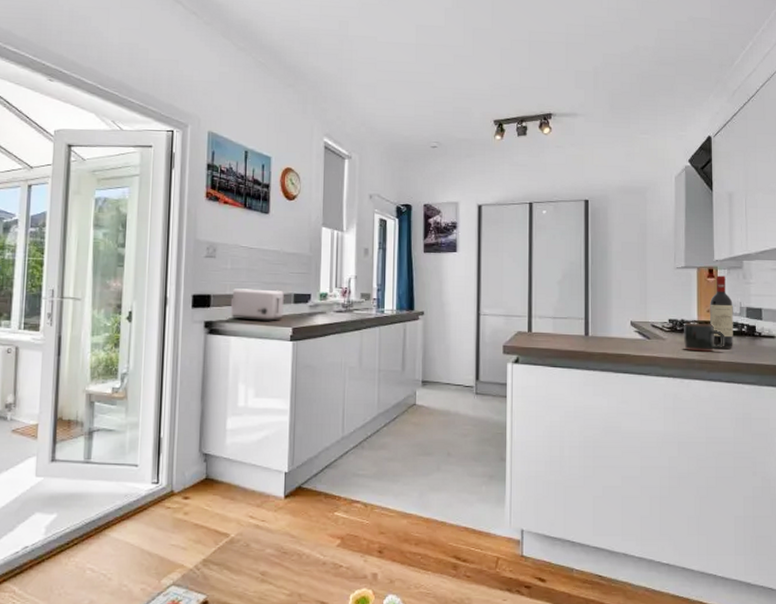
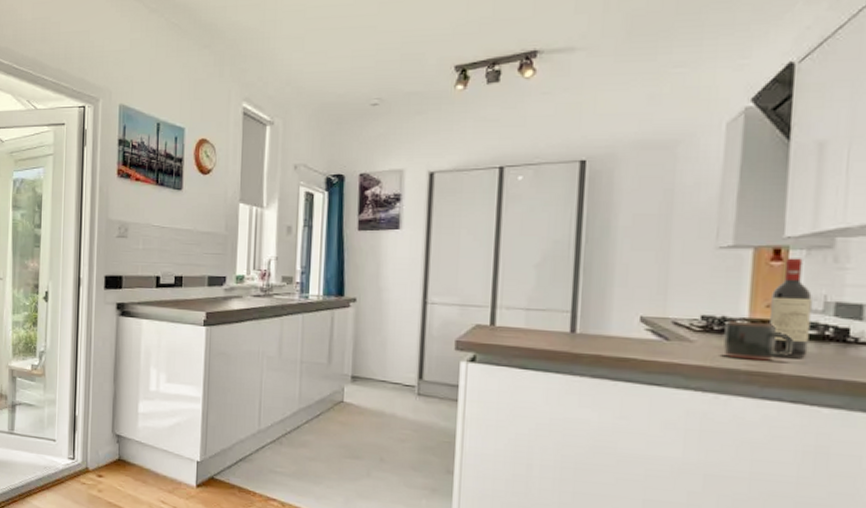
toaster: present [230,288,284,321] -> none [142,270,197,305]

